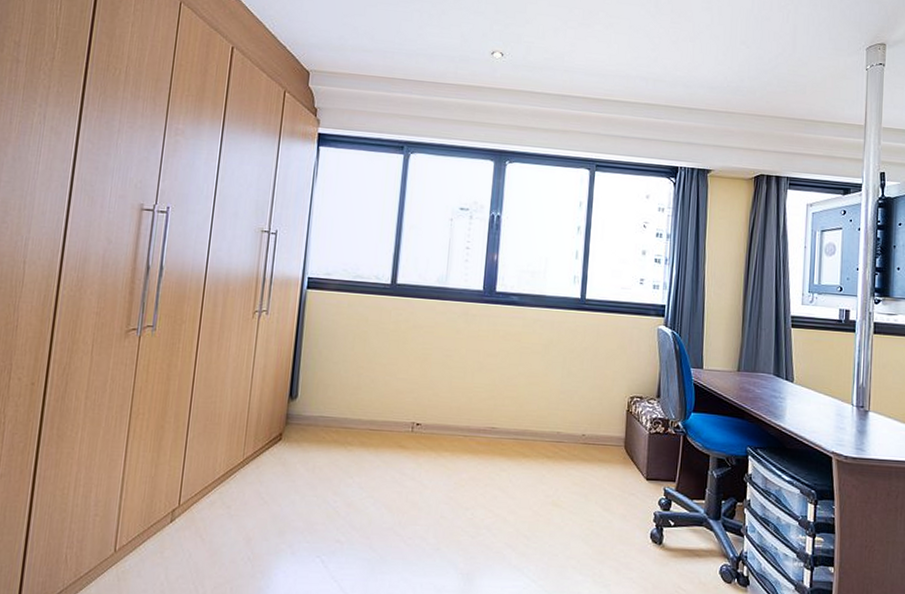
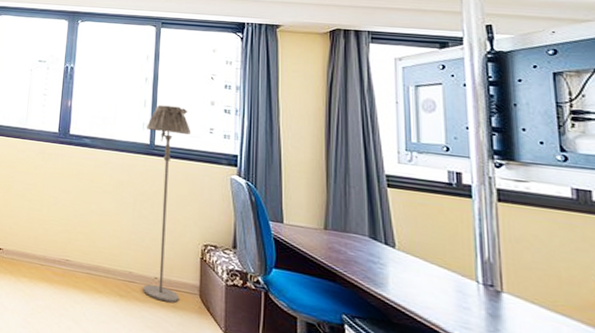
floor lamp: none [571,256,623,458] -> present [143,104,192,303]

